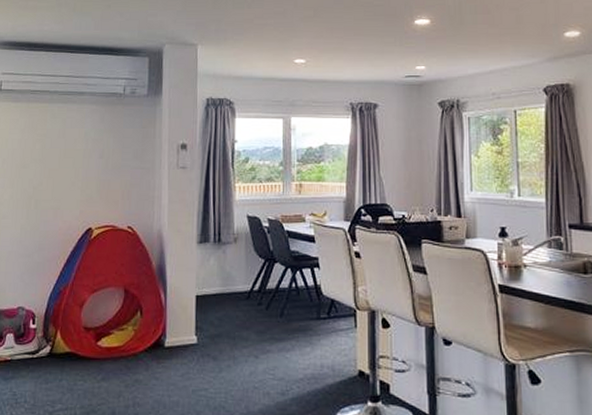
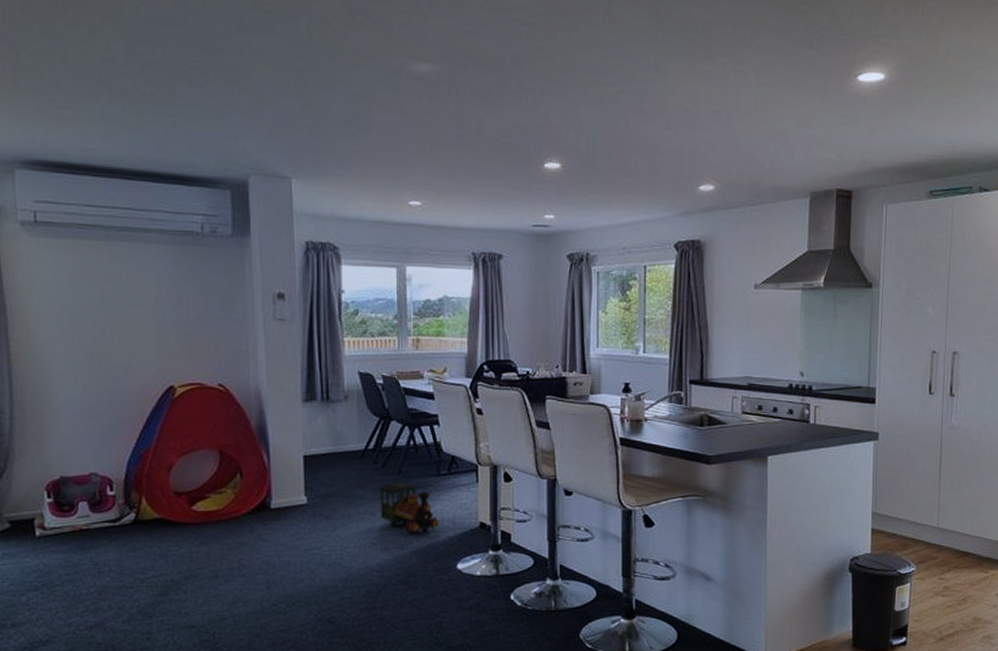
toy train: none [262,325,319,380] -> present [378,483,439,535]

